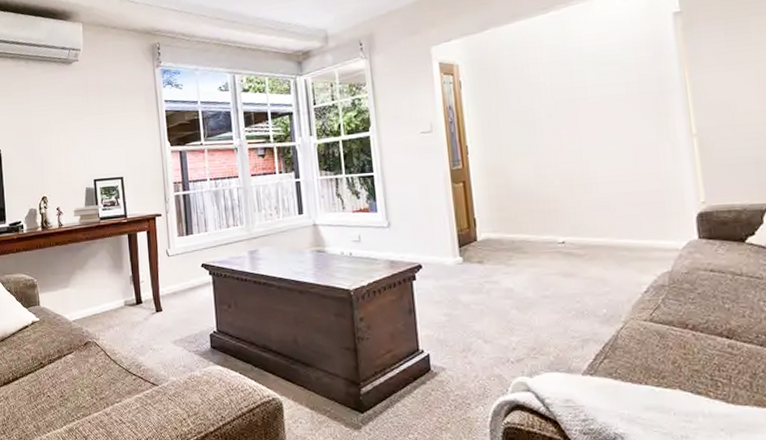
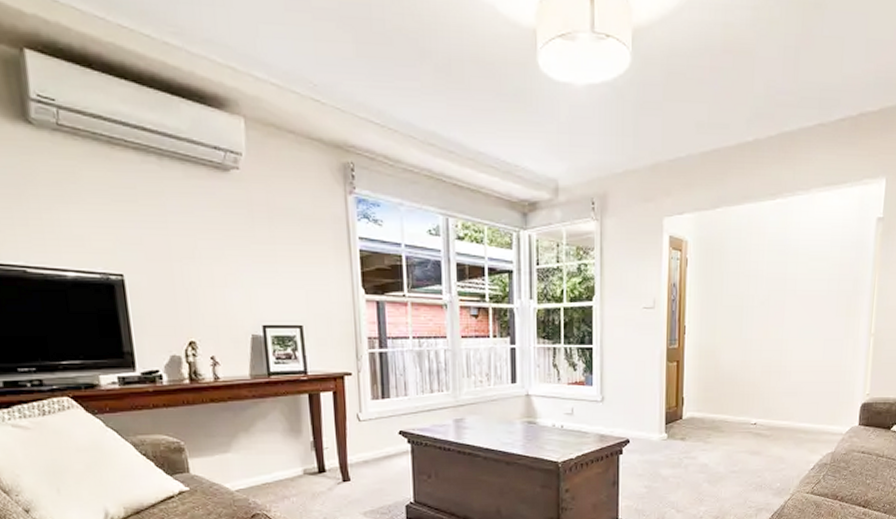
books: present [73,205,101,226] -> none [233,357,273,381]

